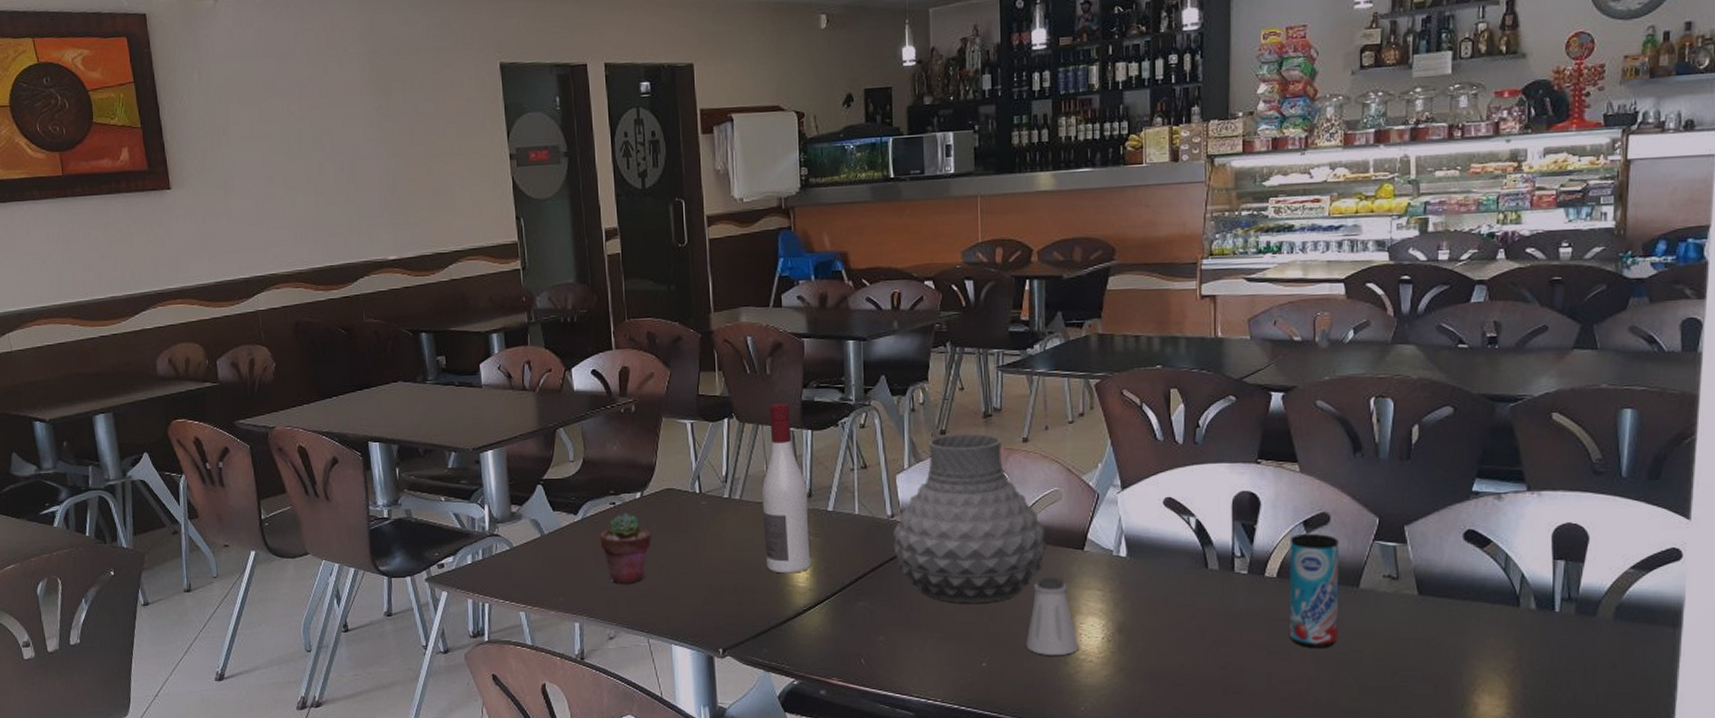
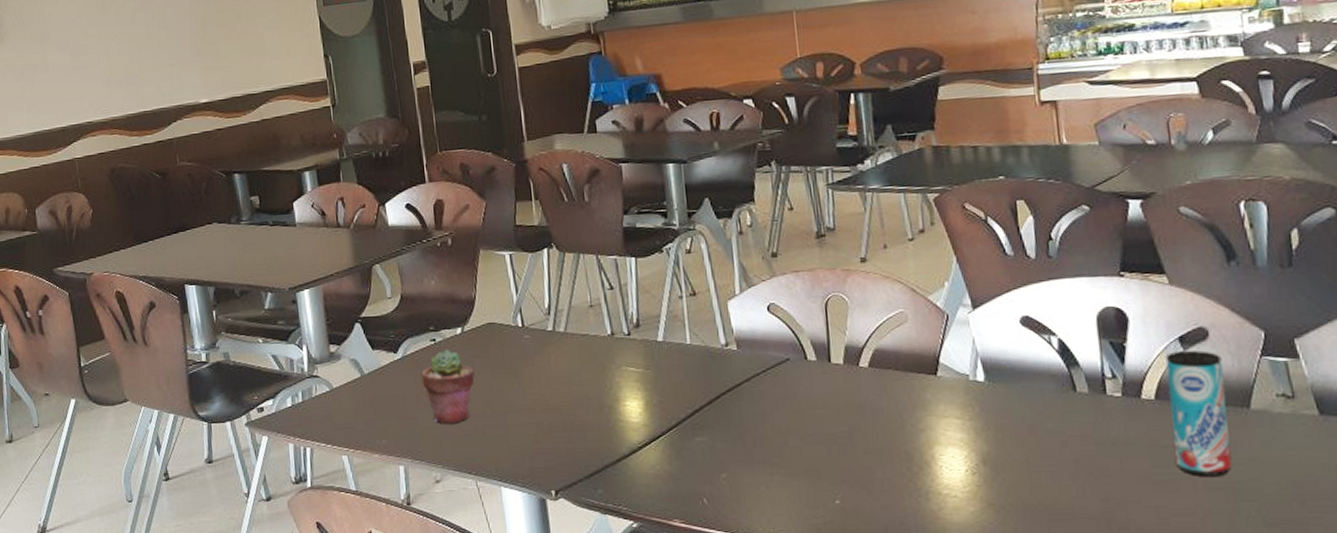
wine bottle: present [761,402,812,574] -> none [586,230,644,409]
vase: present [893,434,1047,604] -> none [729,255,896,436]
saltshaker: present [1026,576,1079,655] -> none [881,404,940,491]

